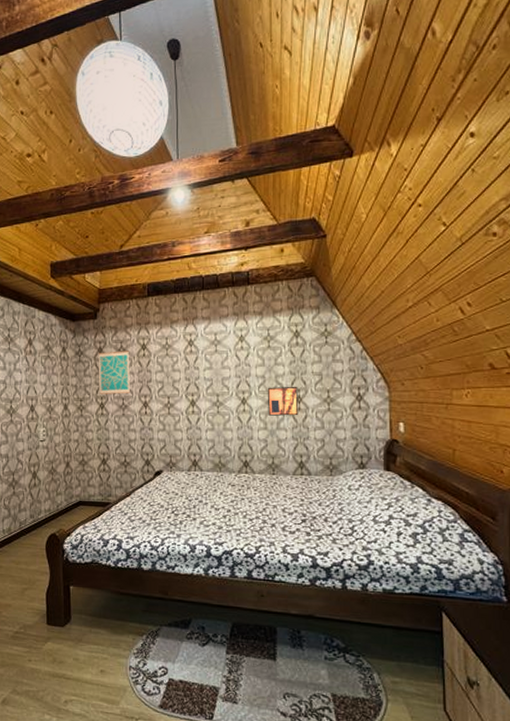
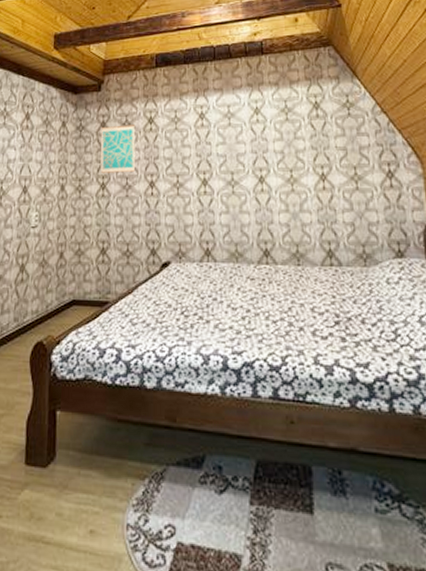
wall art: present [267,386,299,416] -> none [287,162,324,196]

